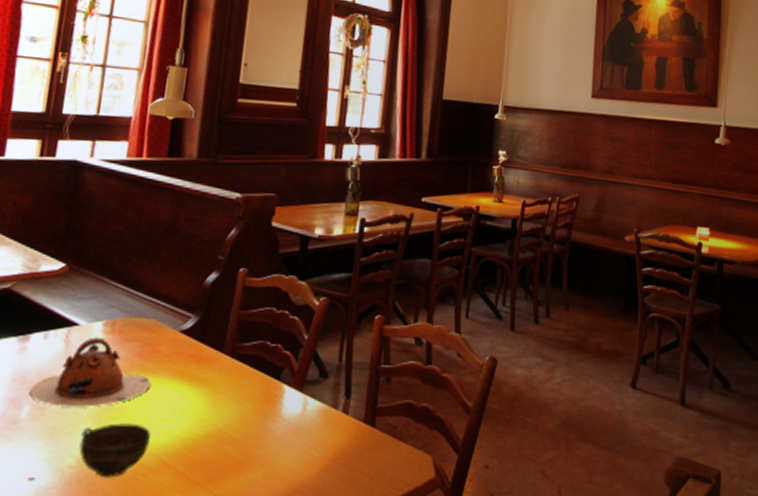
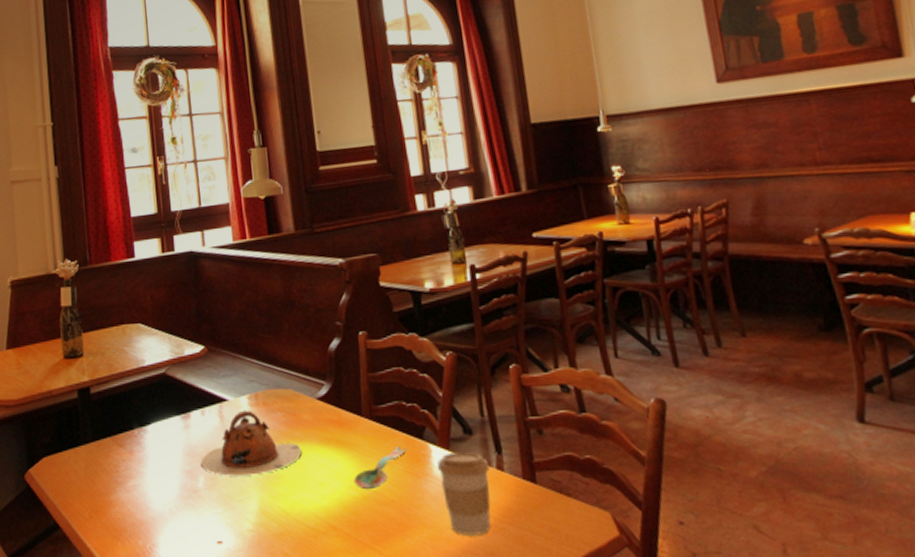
cup: present [79,423,151,478] -> none [252,489,313,541]
spoon: none [199,386,261,428] -> present [353,447,407,490]
coffee cup: none [286,395,336,475] -> present [436,452,491,535]

